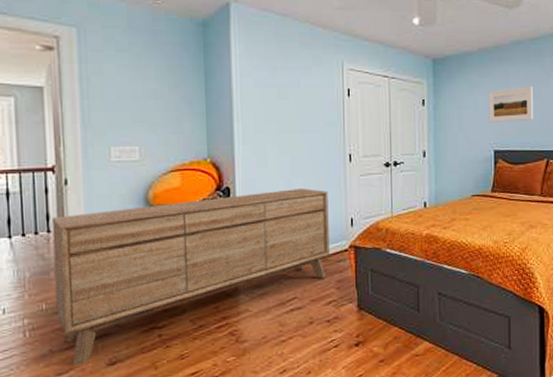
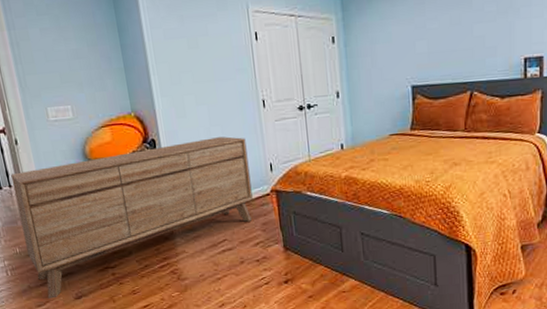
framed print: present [489,86,533,123] -> none [403,11,453,57]

